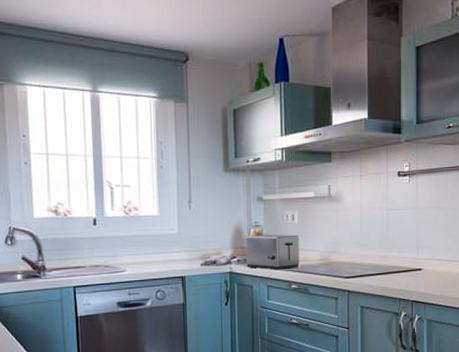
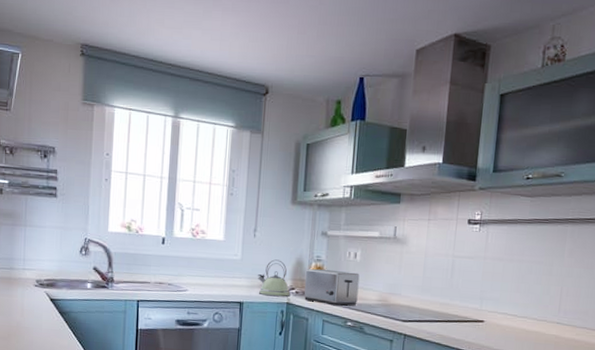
kettle: none [196,229,233,268] -> present [257,259,291,297]

